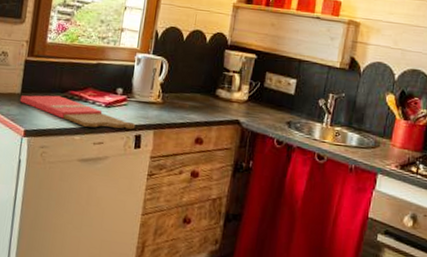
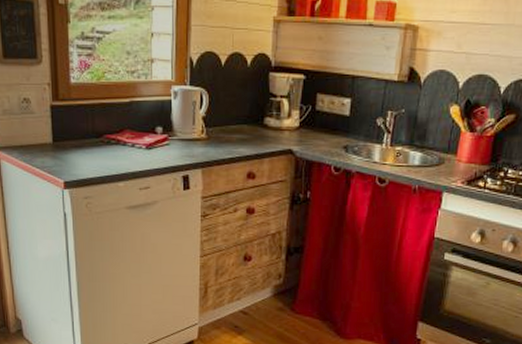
cutting board: present [20,95,136,130] -> none [53,141,182,172]

